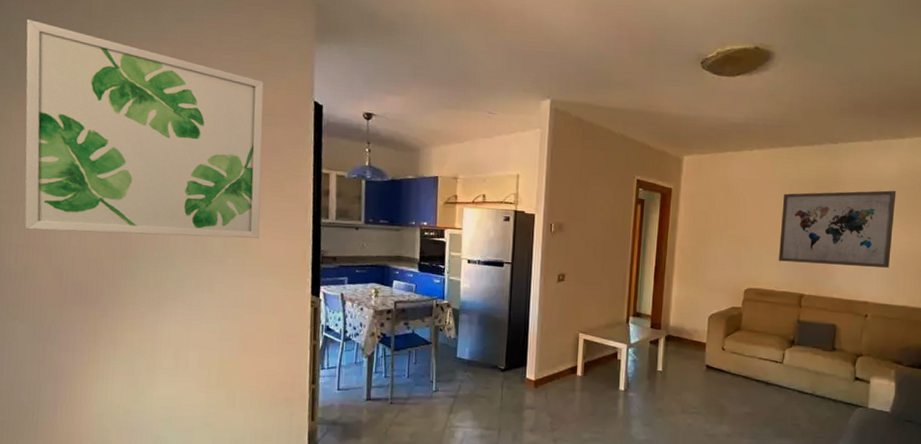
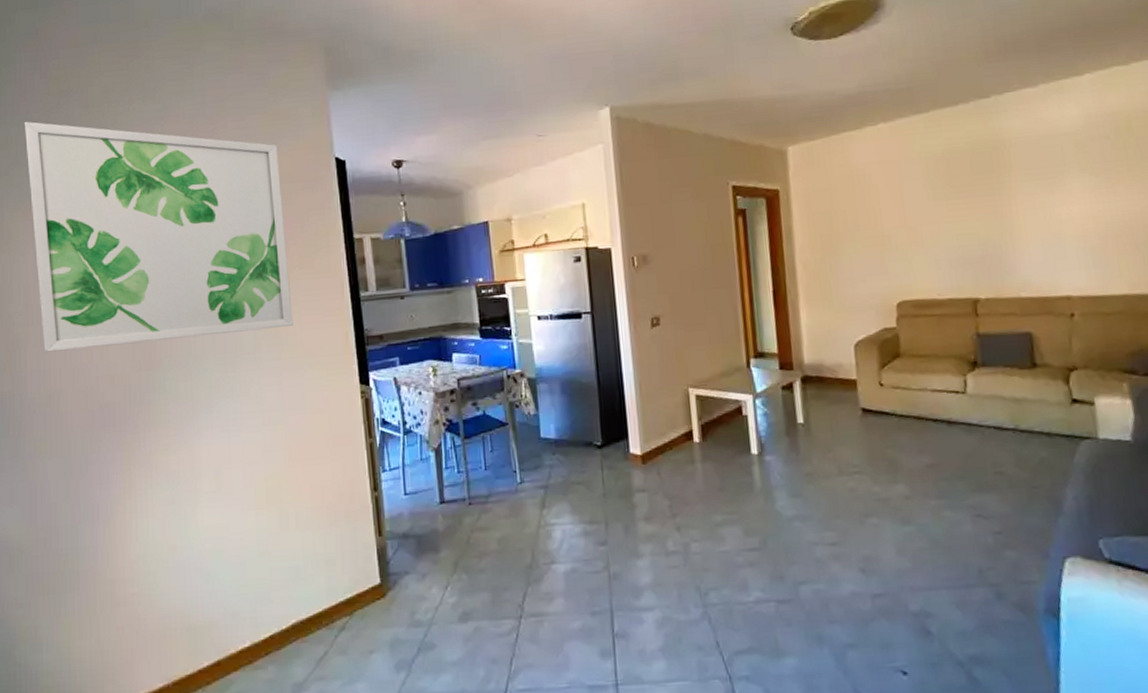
wall art: present [779,190,896,268] -> none [928,145,1093,260]

